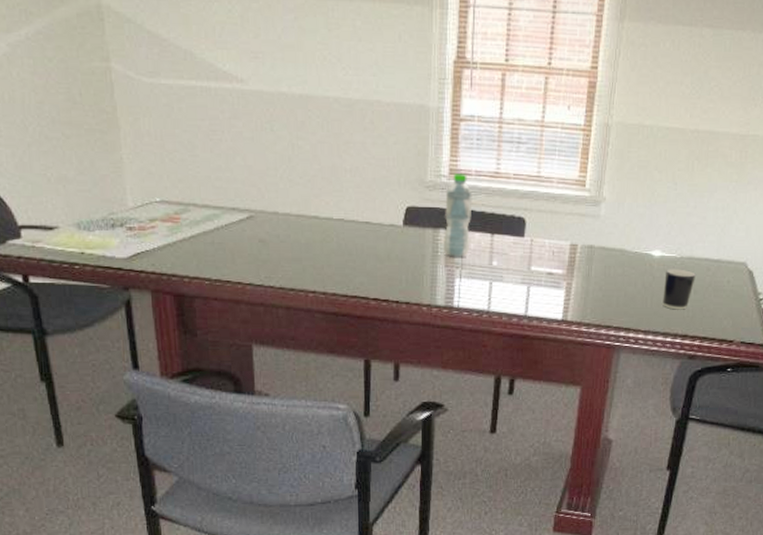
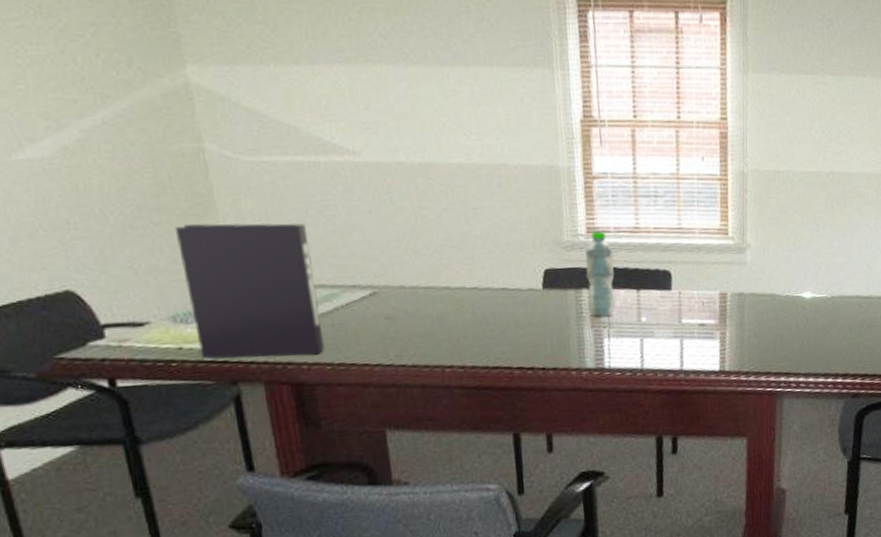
binder: none [82,138,205,270] -> present [174,222,325,359]
mug: present [662,269,696,310] -> none [818,308,849,350]

